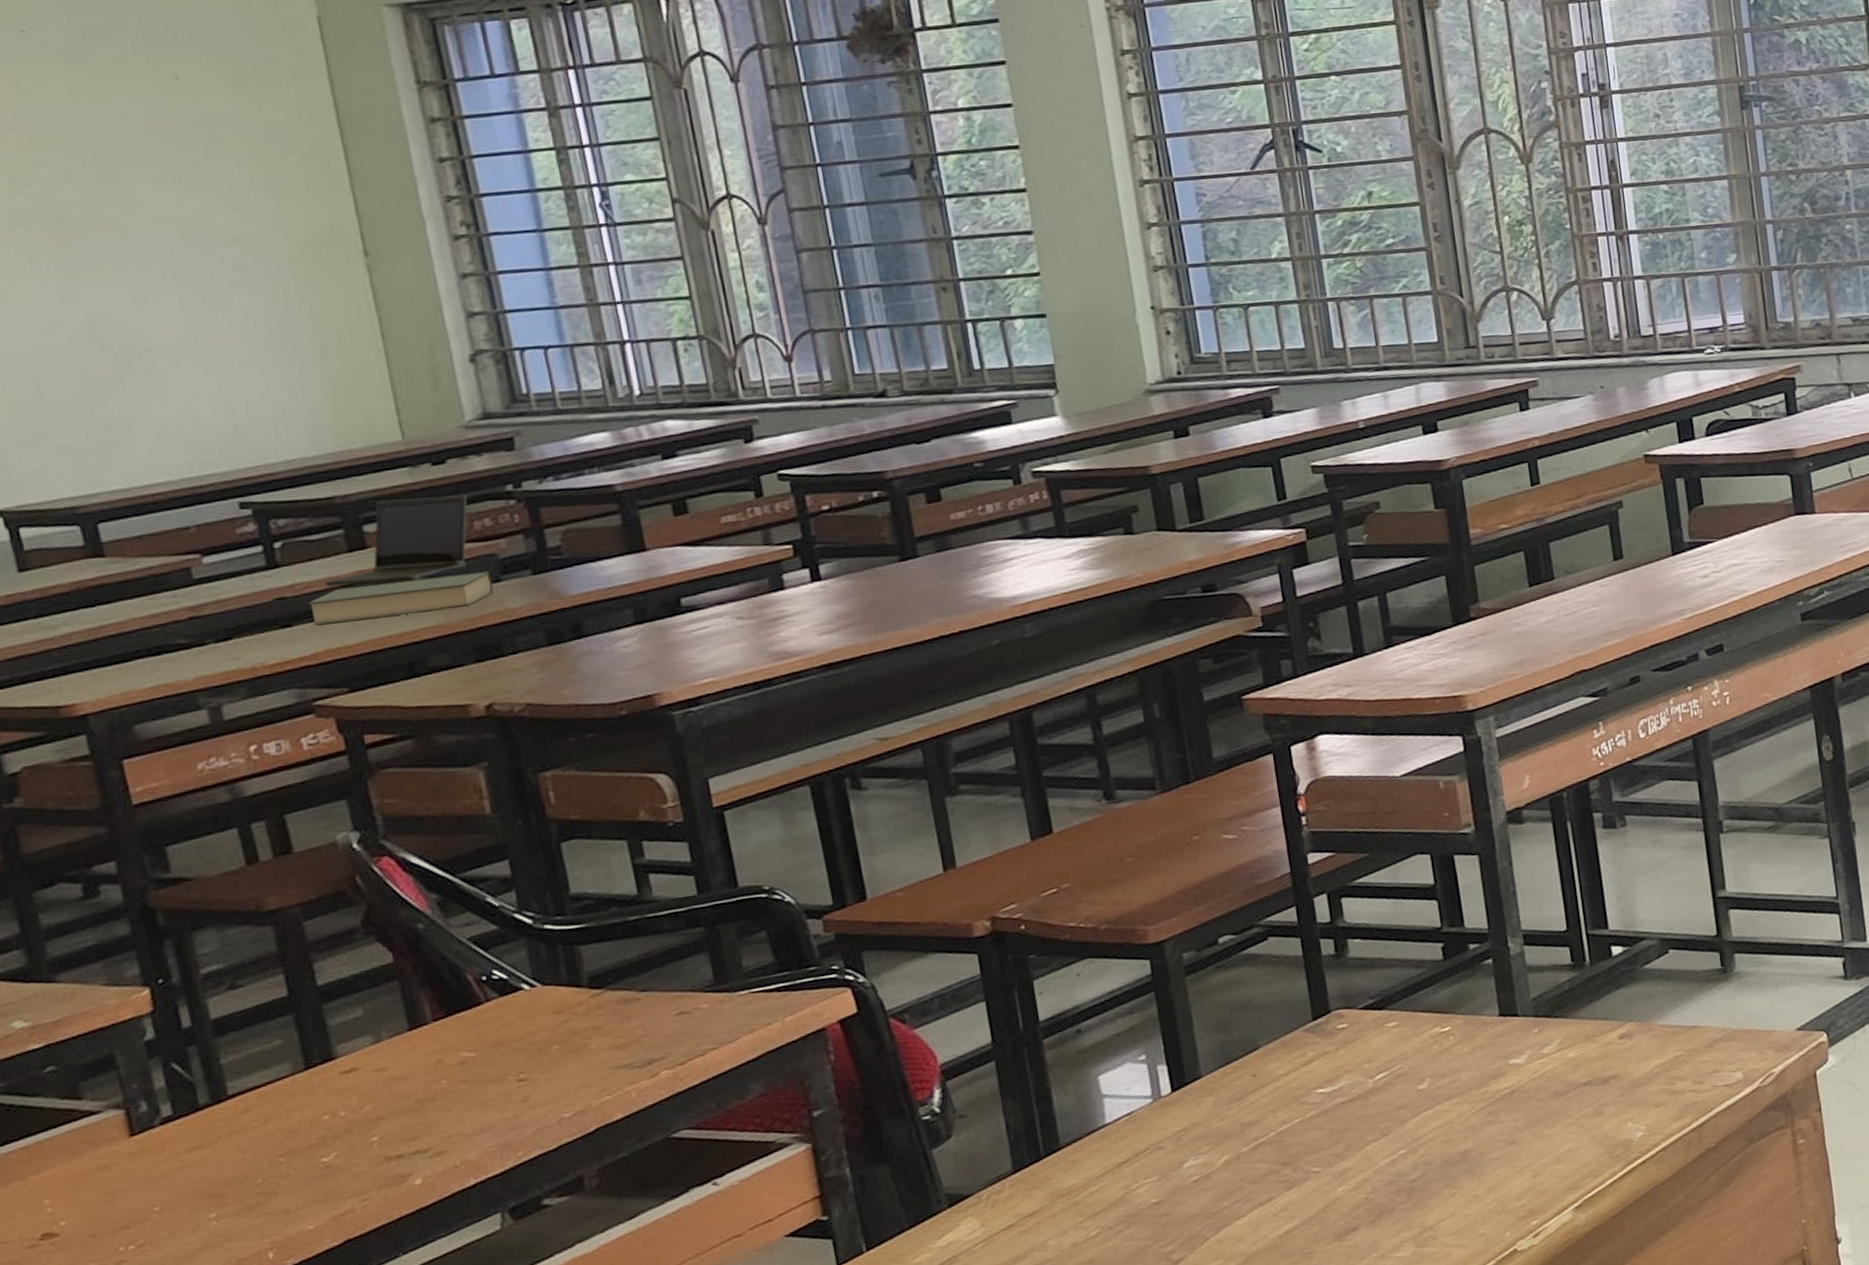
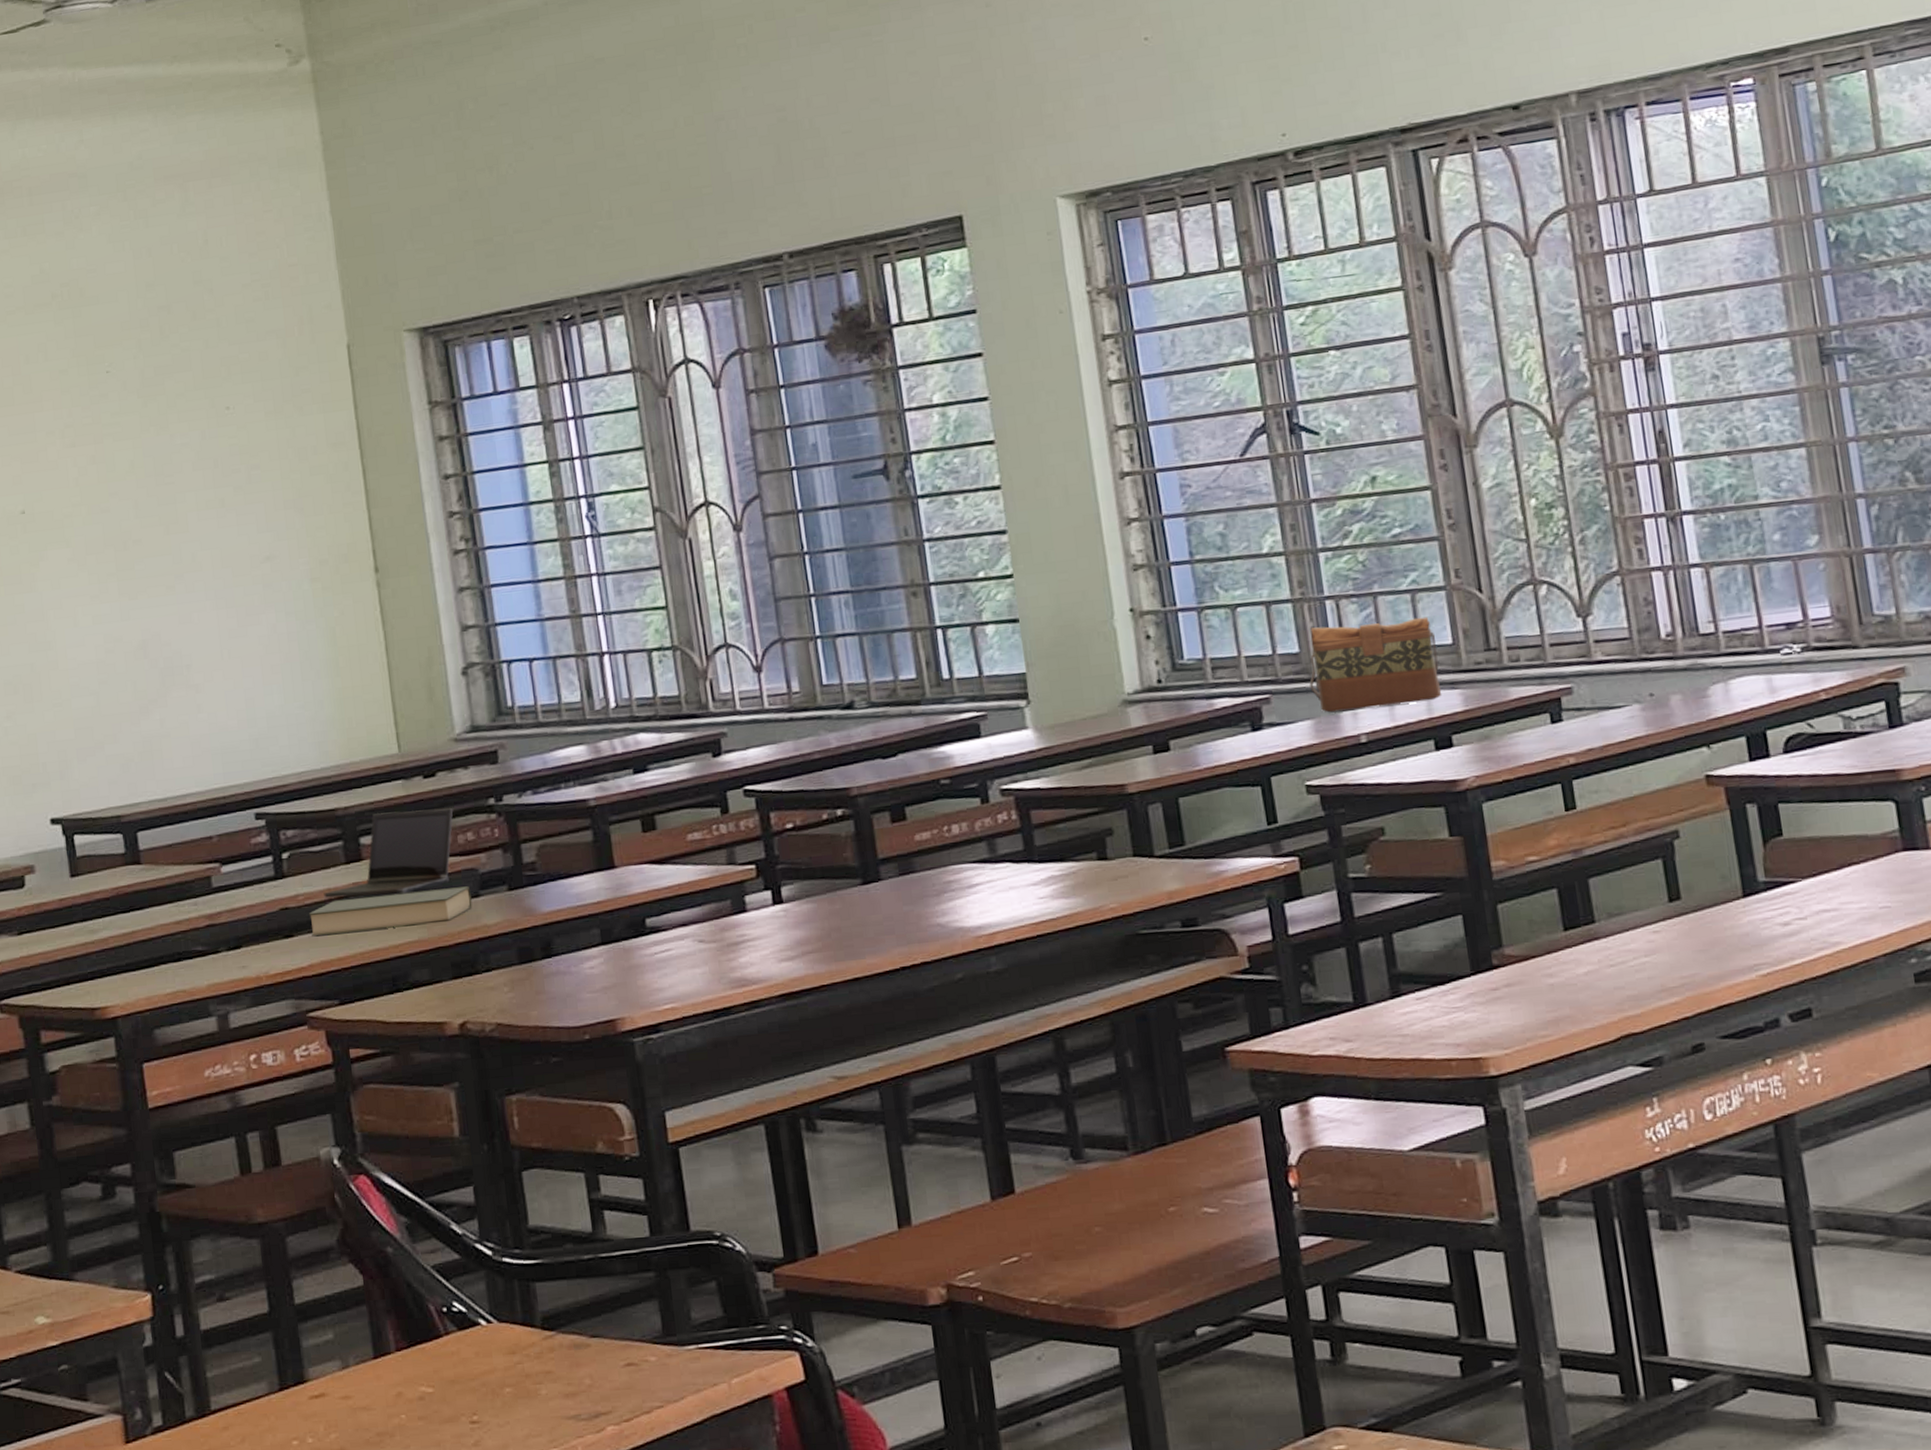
shoulder bag: none [1314,317,1429,402] -> present [1309,616,1442,713]

